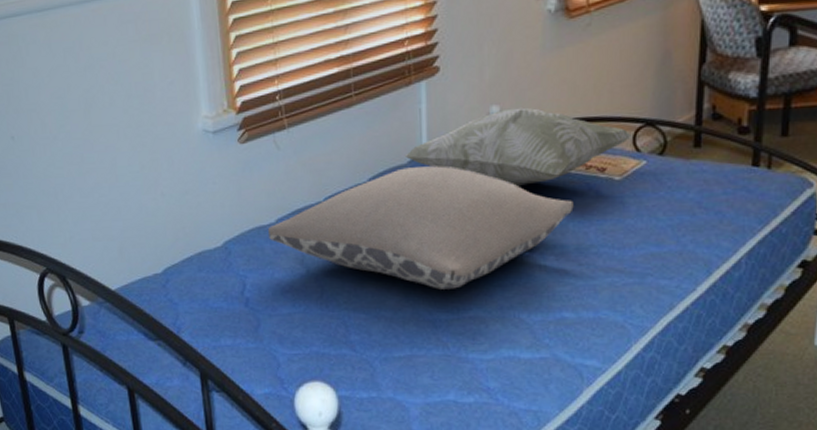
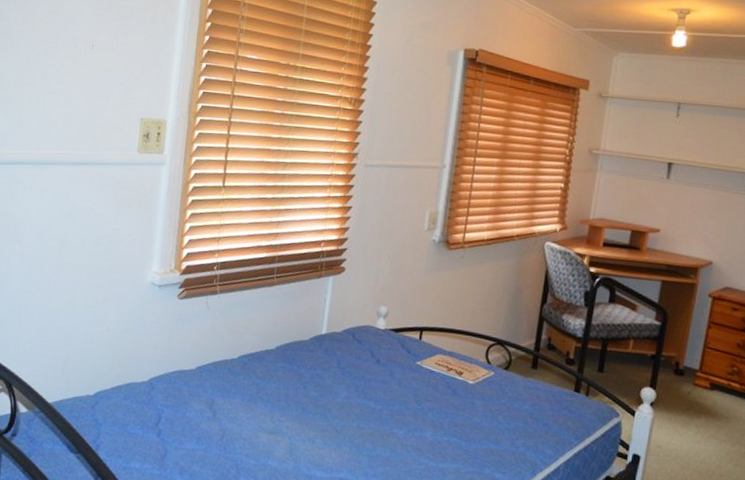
pillow: present [268,166,574,290] -> none [187,343,435,452]
decorative pillow: present [404,107,633,187] -> none [307,310,486,376]

